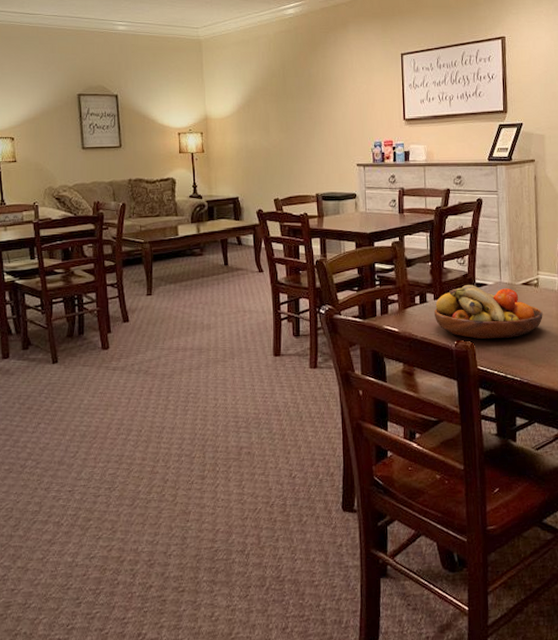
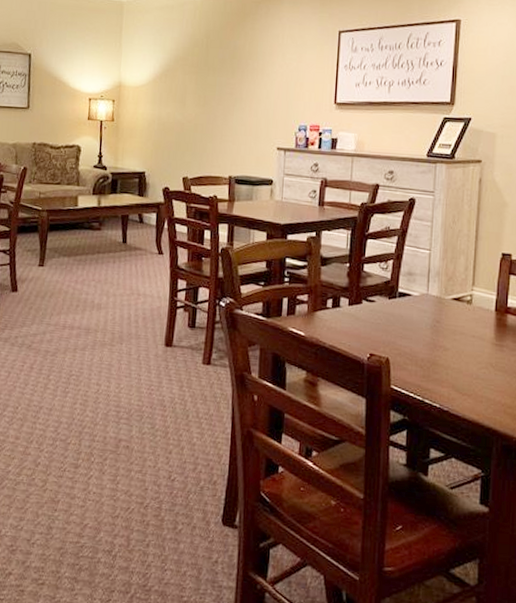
fruit bowl: present [434,285,543,339] -> none [347,293,474,358]

